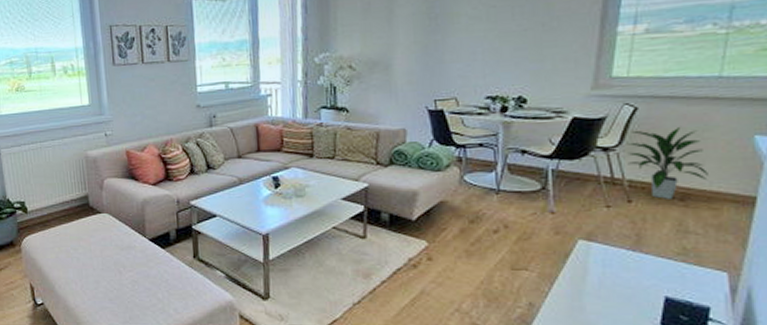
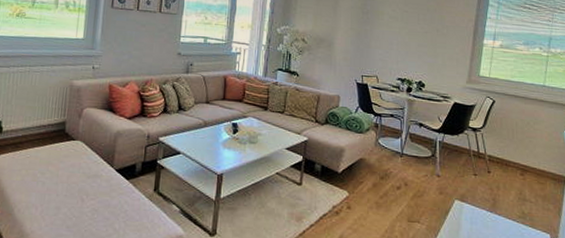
indoor plant: present [626,127,708,199] -> none [488,117,537,173]

